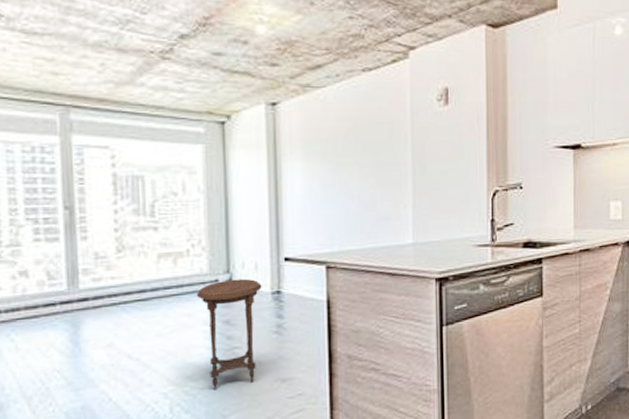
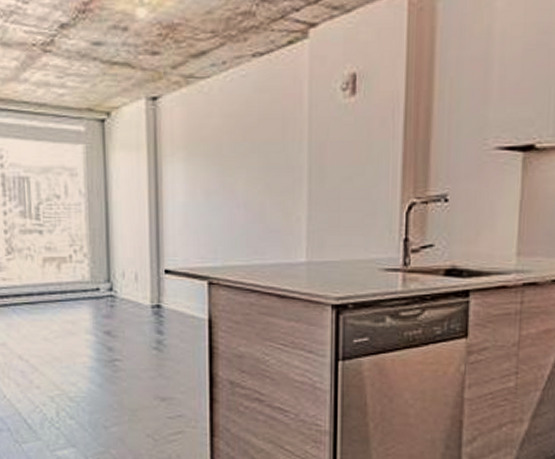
side table: present [196,278,262,390] -> none [78,289,142,400]

